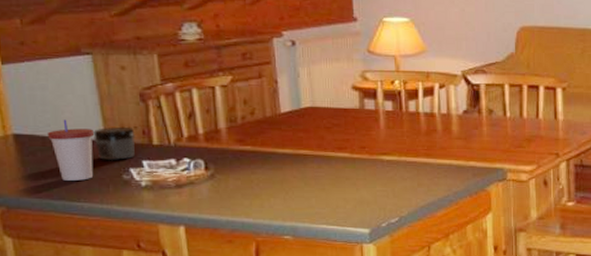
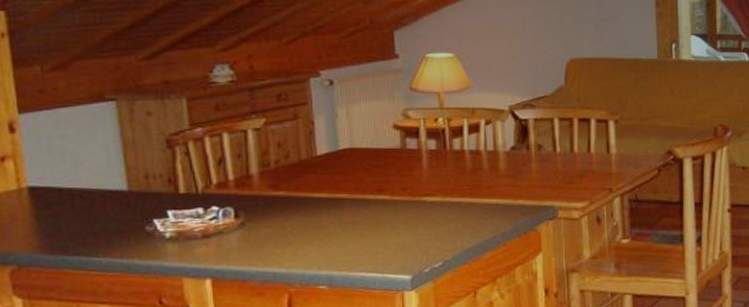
cup: present [47,119,94,181] -> none [64,169,115,235]
jar: present [93,128,136,161] -> none [115,176,161,212]

